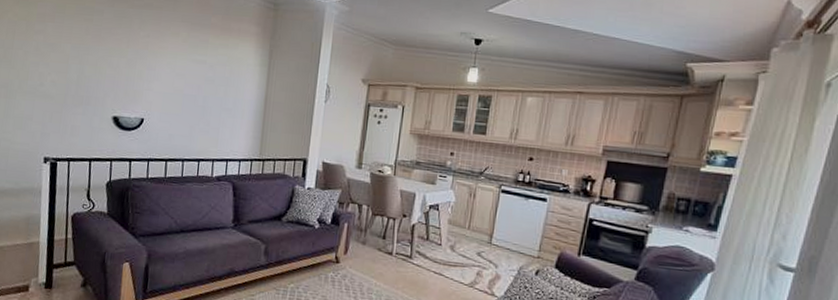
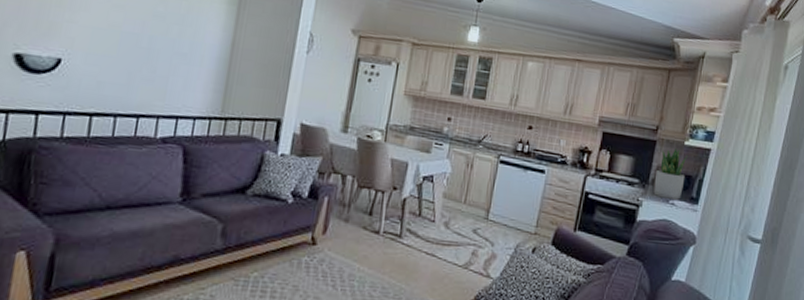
planter: none [665,175,704,227] -> present [653,149,687,201]

